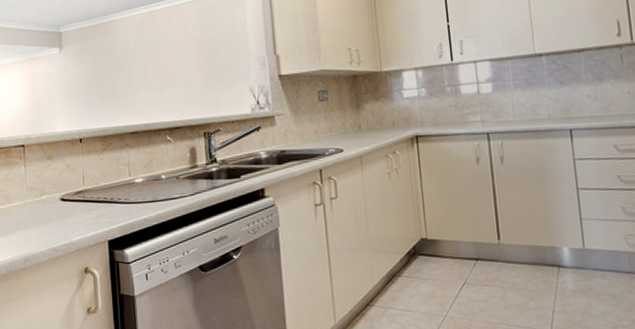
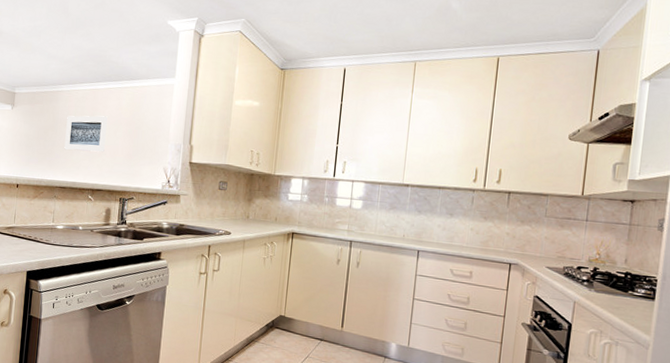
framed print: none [126,40,176,88] -> present [64,115,108,153]

